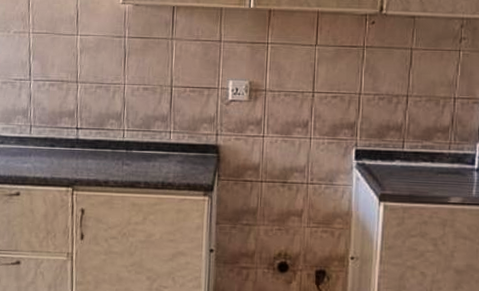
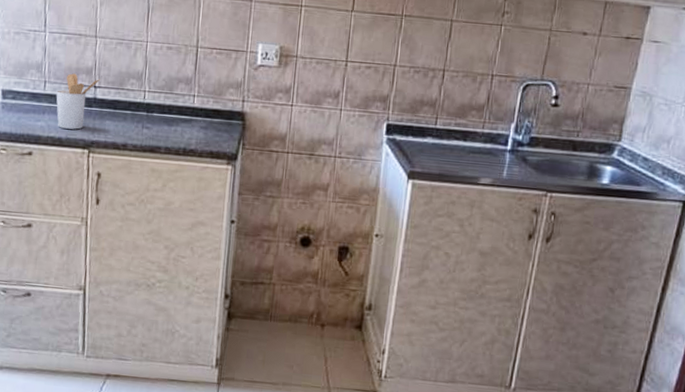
utensil holder: none [41,117,82,169] -> present [56,73,101,130]

